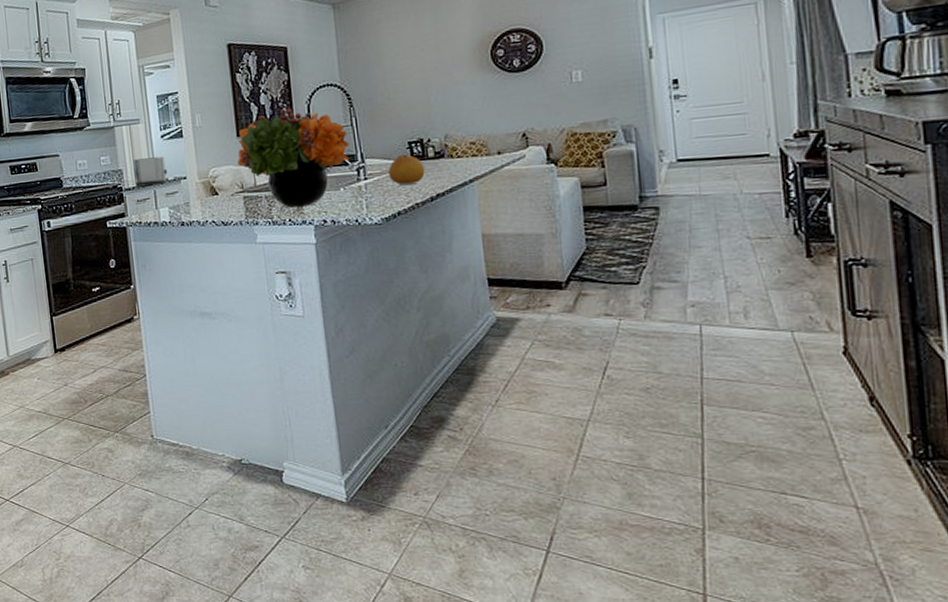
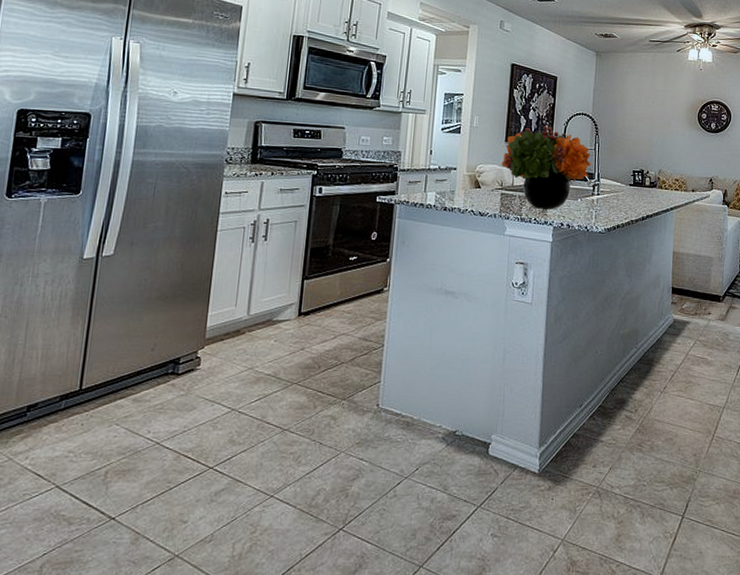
toaster: present [133,156,168,187] -> none [410,145,441,171]
fruit: present [388,155,425,185] -> none [615,180,642,204]

